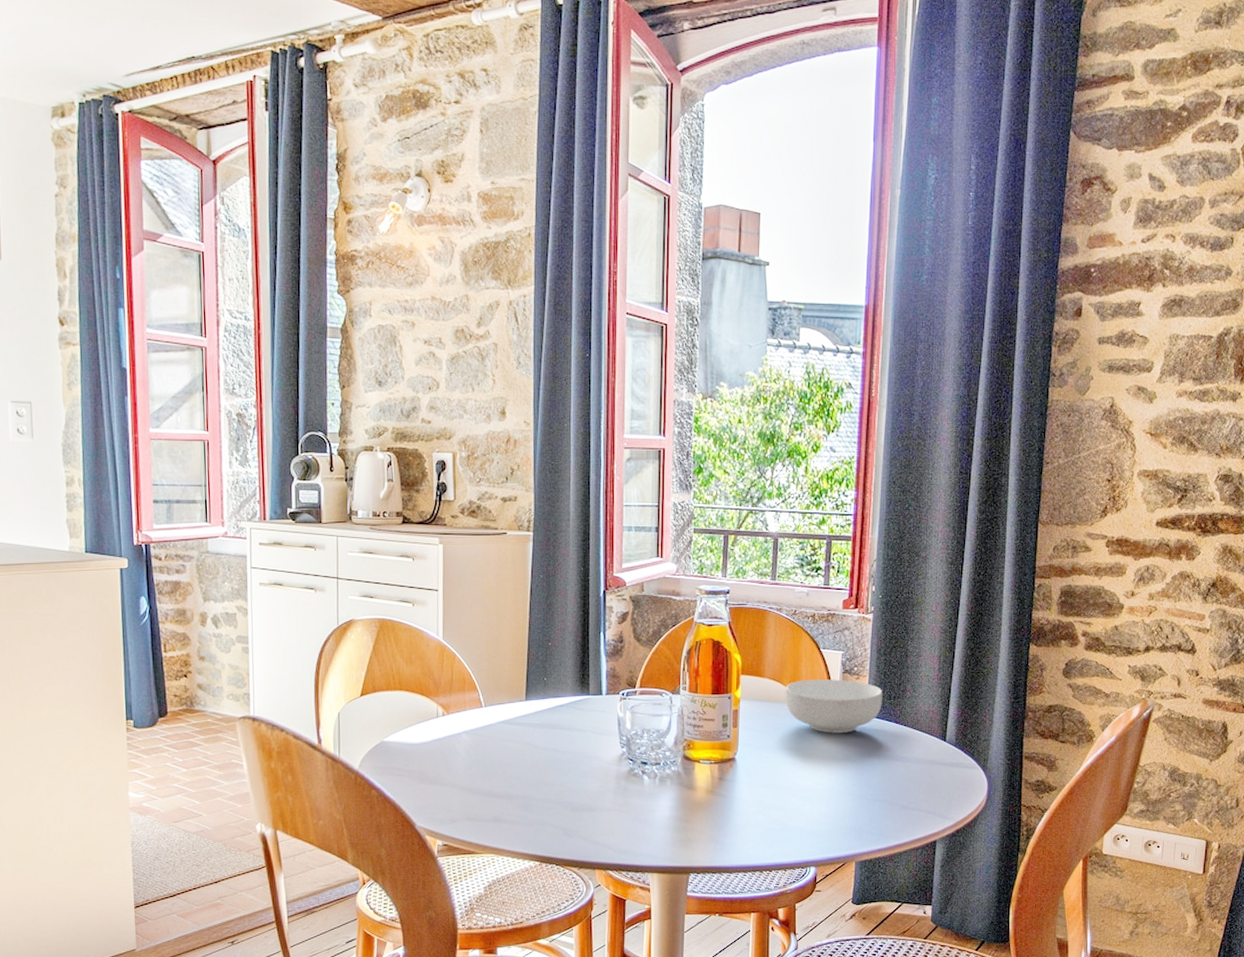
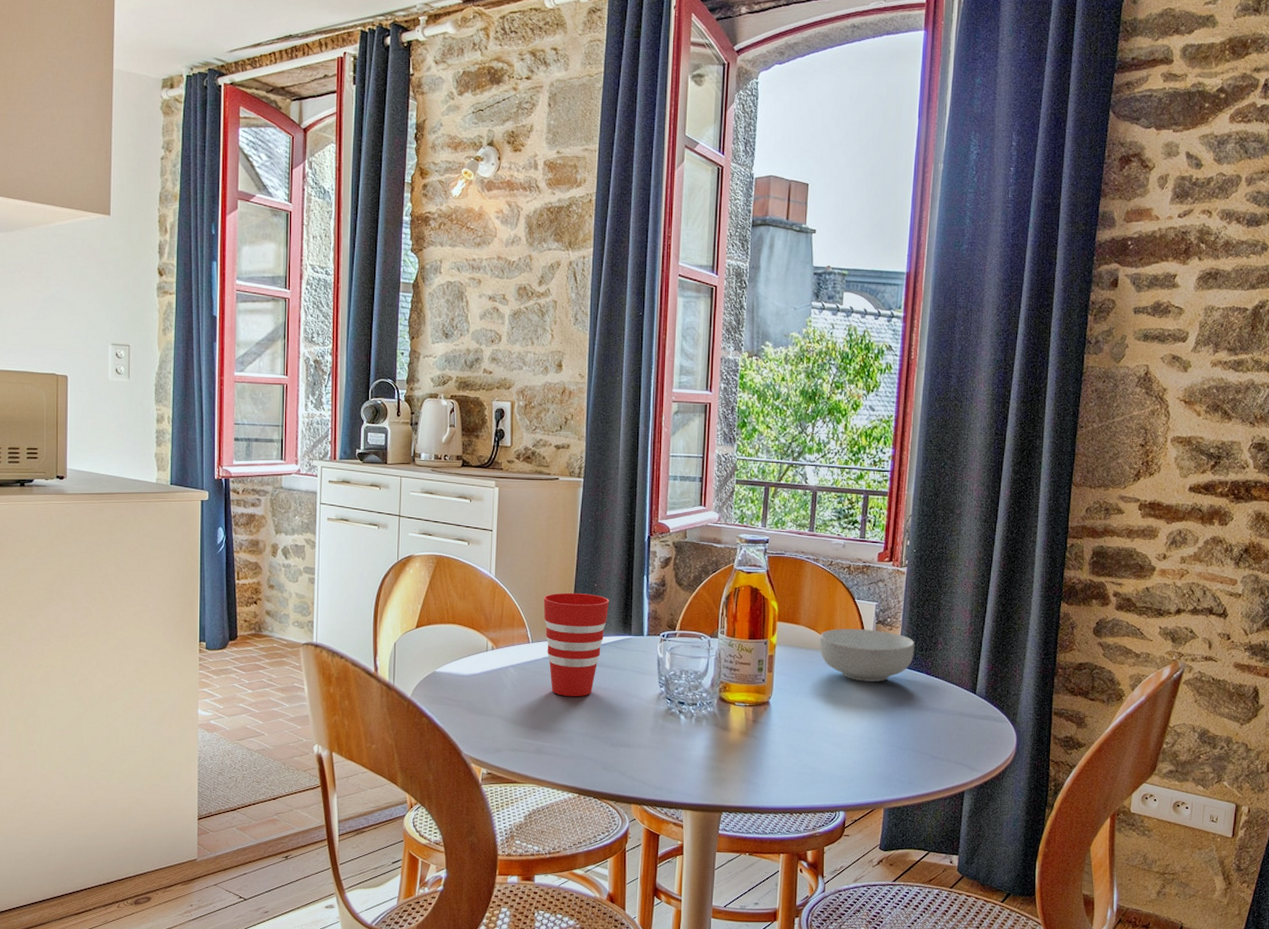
cup: none [495,652,565,762] -> present [543,592,610,697]

